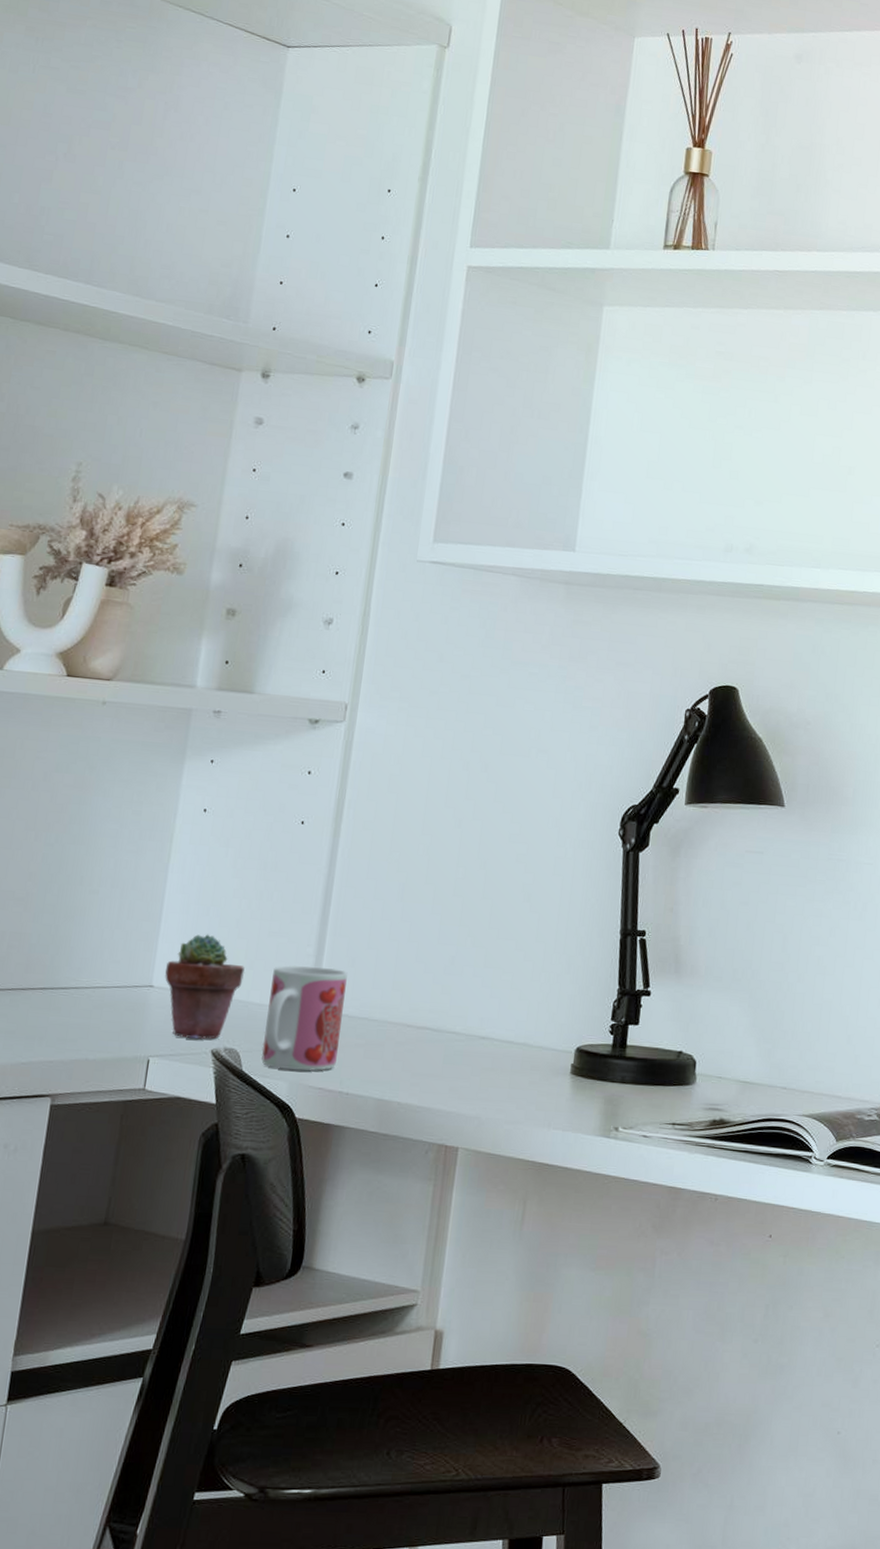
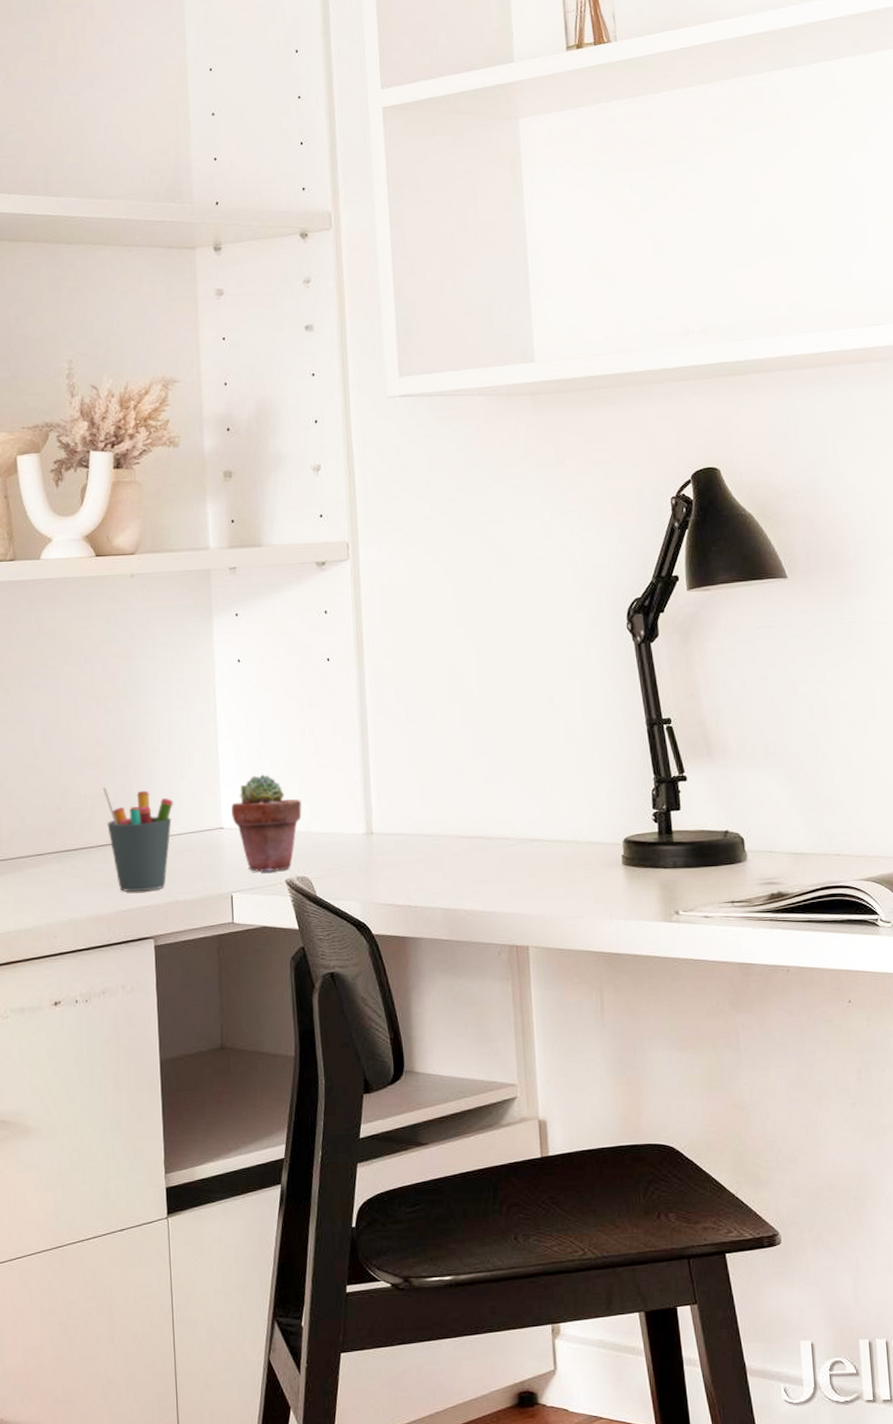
pen holder: none [22,925,103,1045] -> present [102,786,173,892]
mug: present [261,965,349,1071] -> none [327,791,400,891]

